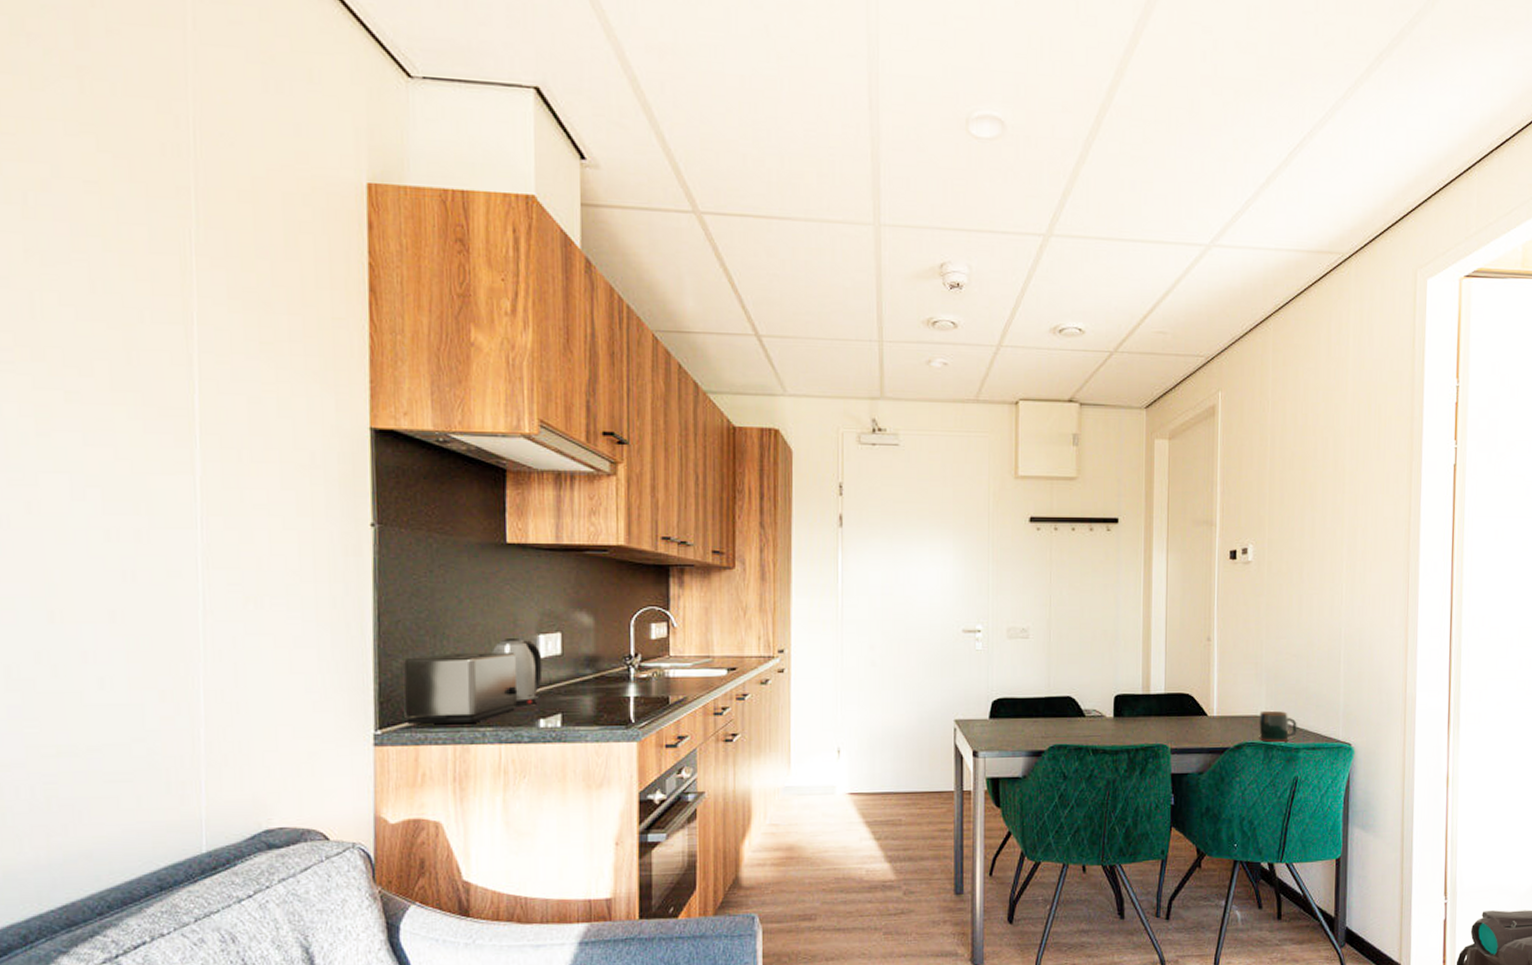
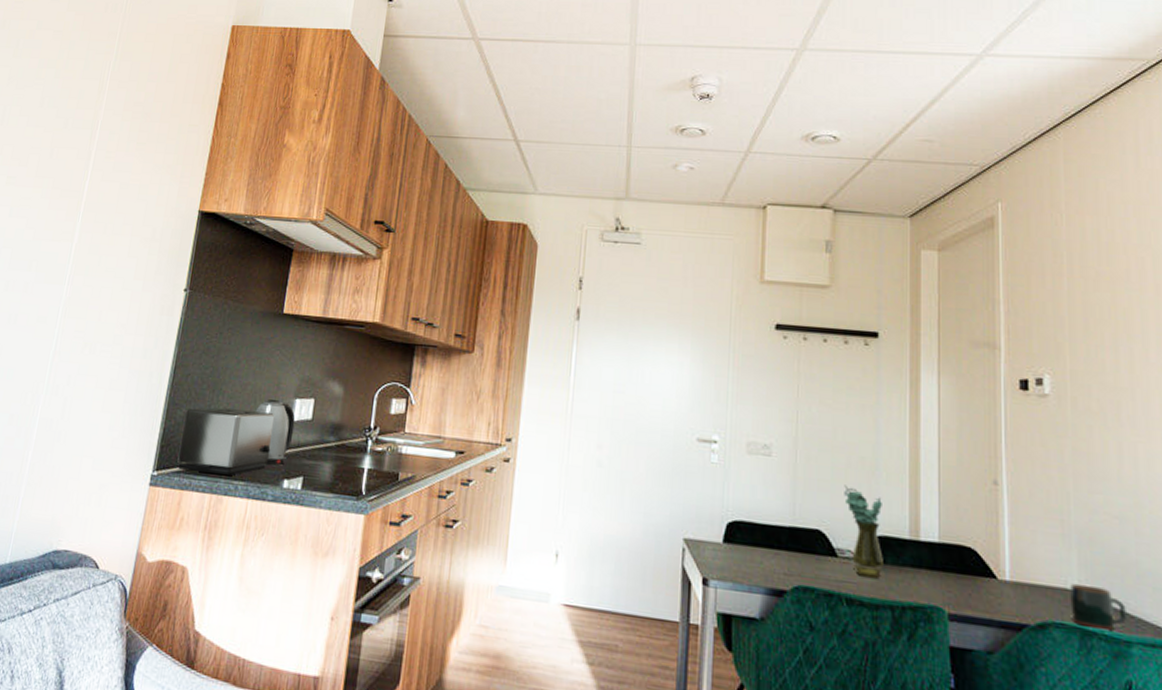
vase: none [1090,655,1122,729] -> present [844,485,883,578]

